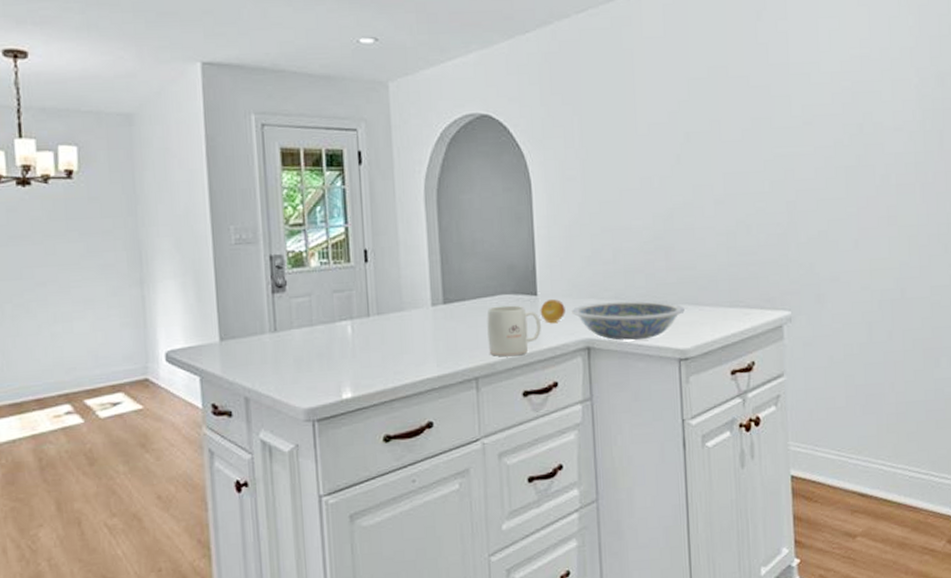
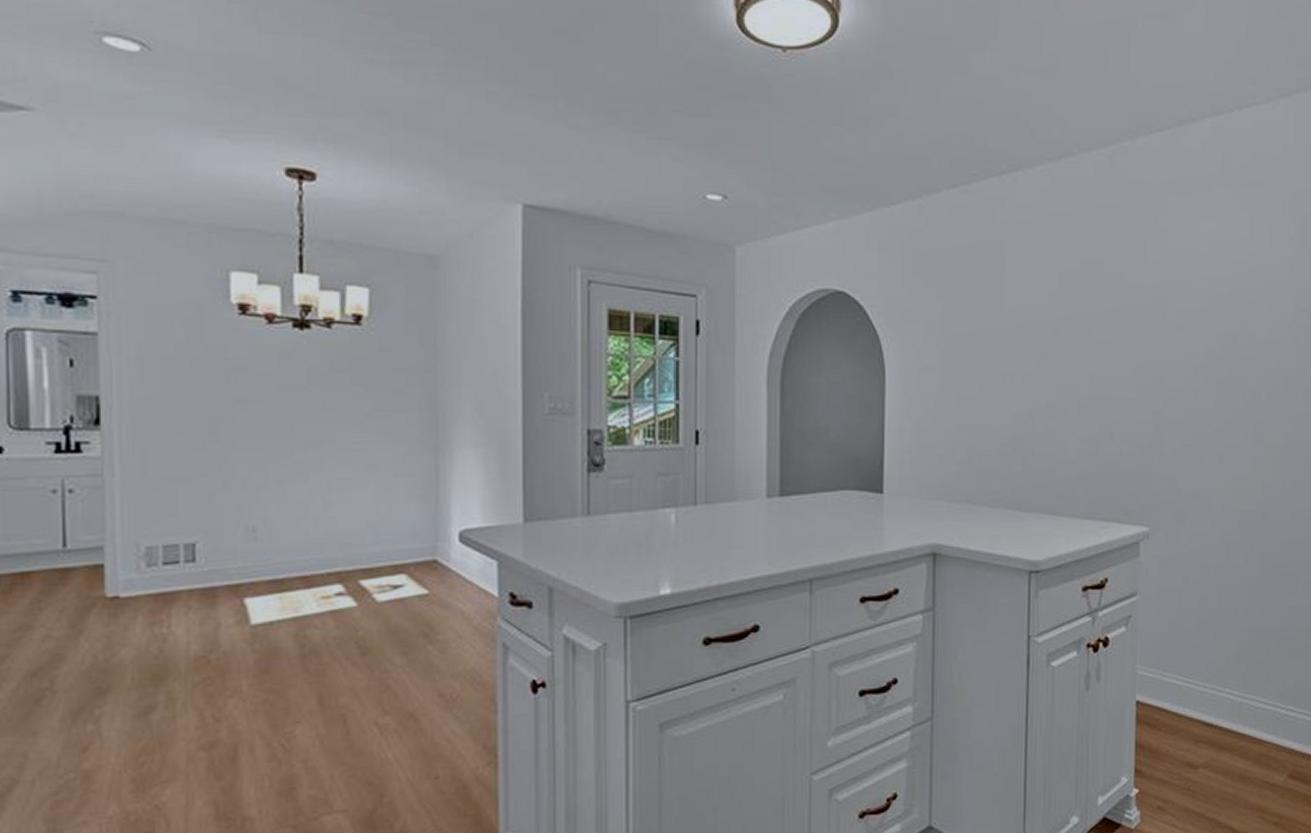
mug: present [487,305,541,357] -> none [826,502,885,558]
fruit: present [540,298,565,323] -> none [885,498,912,524]
ceramic bowl: present [572,301,685,341] -> none [919,506,1039,549]

